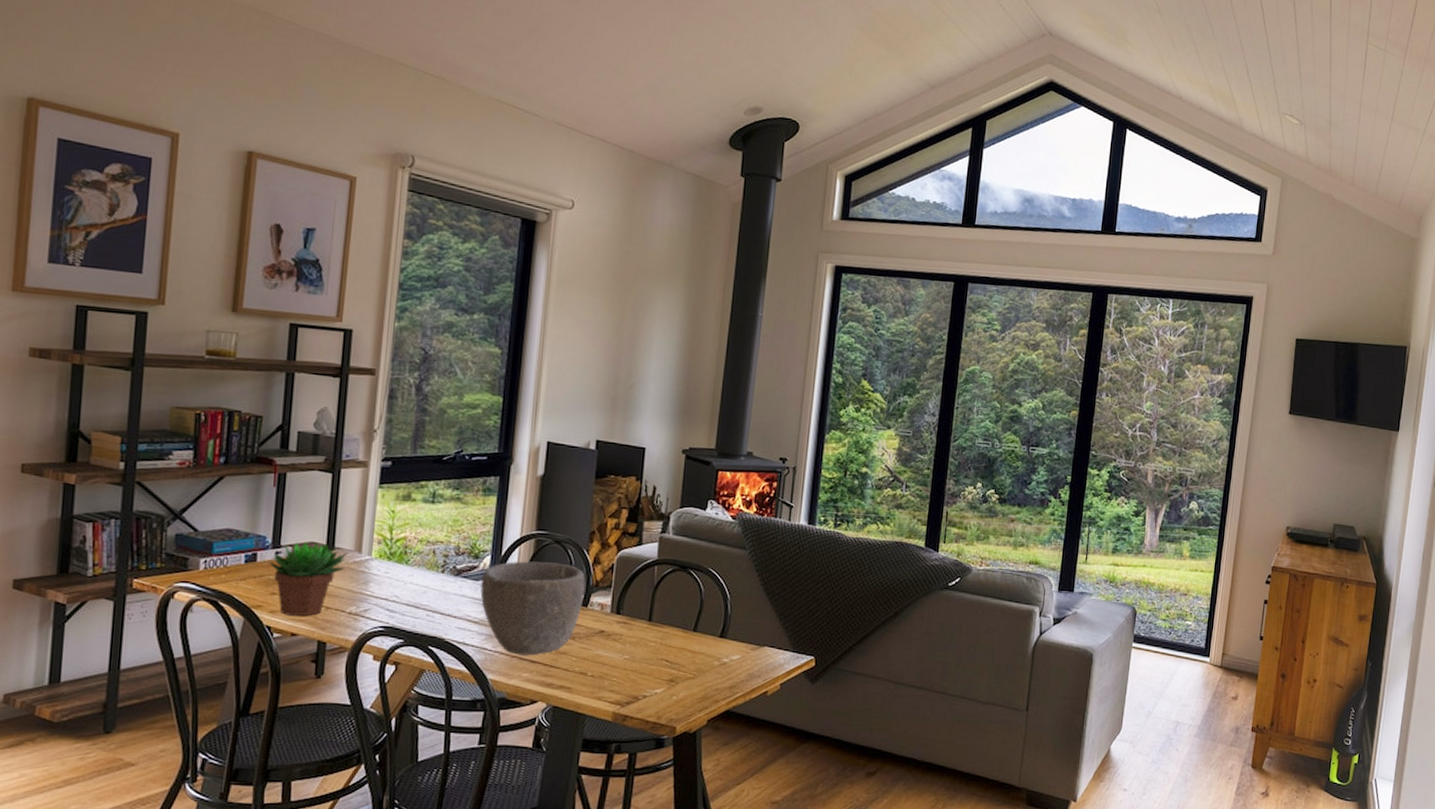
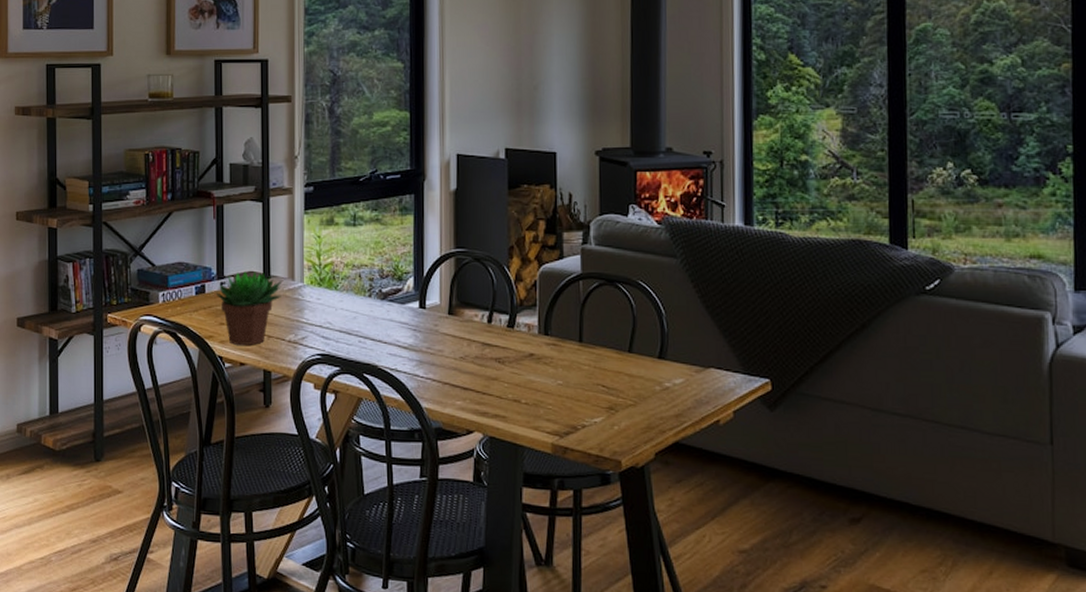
bowl: present [480,561,586,656] -> none [407,281,510,382]

